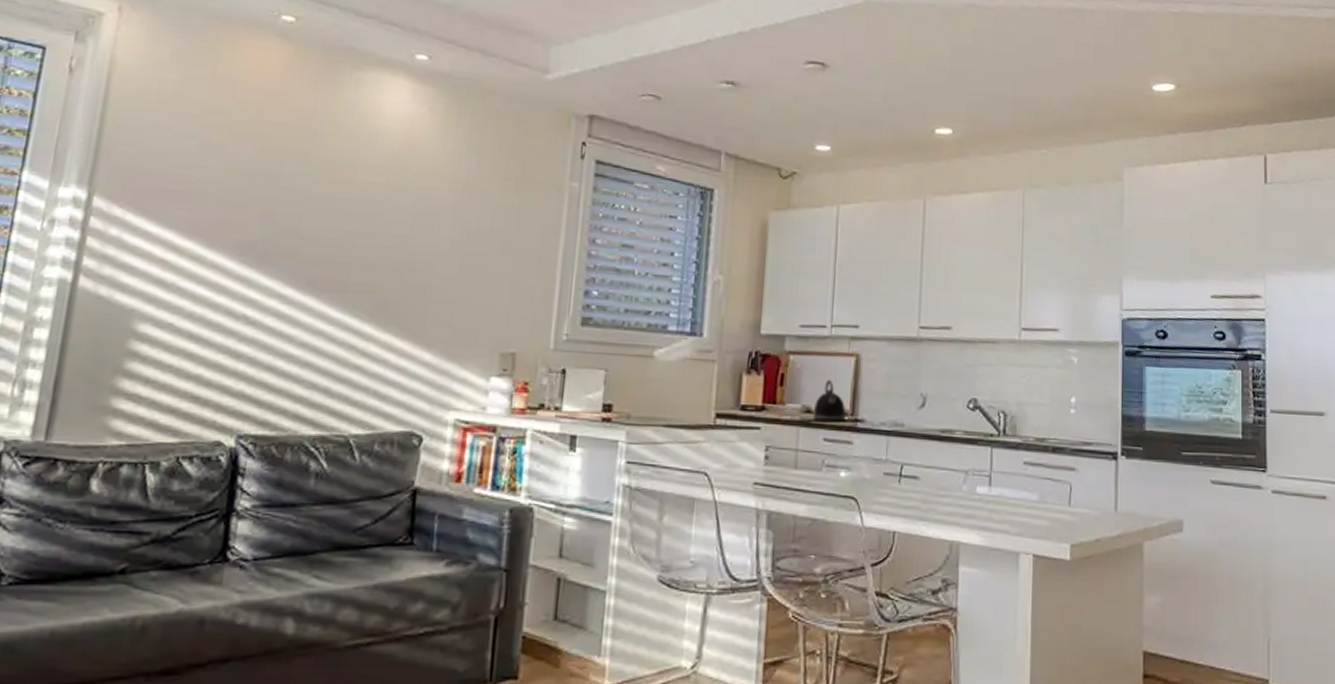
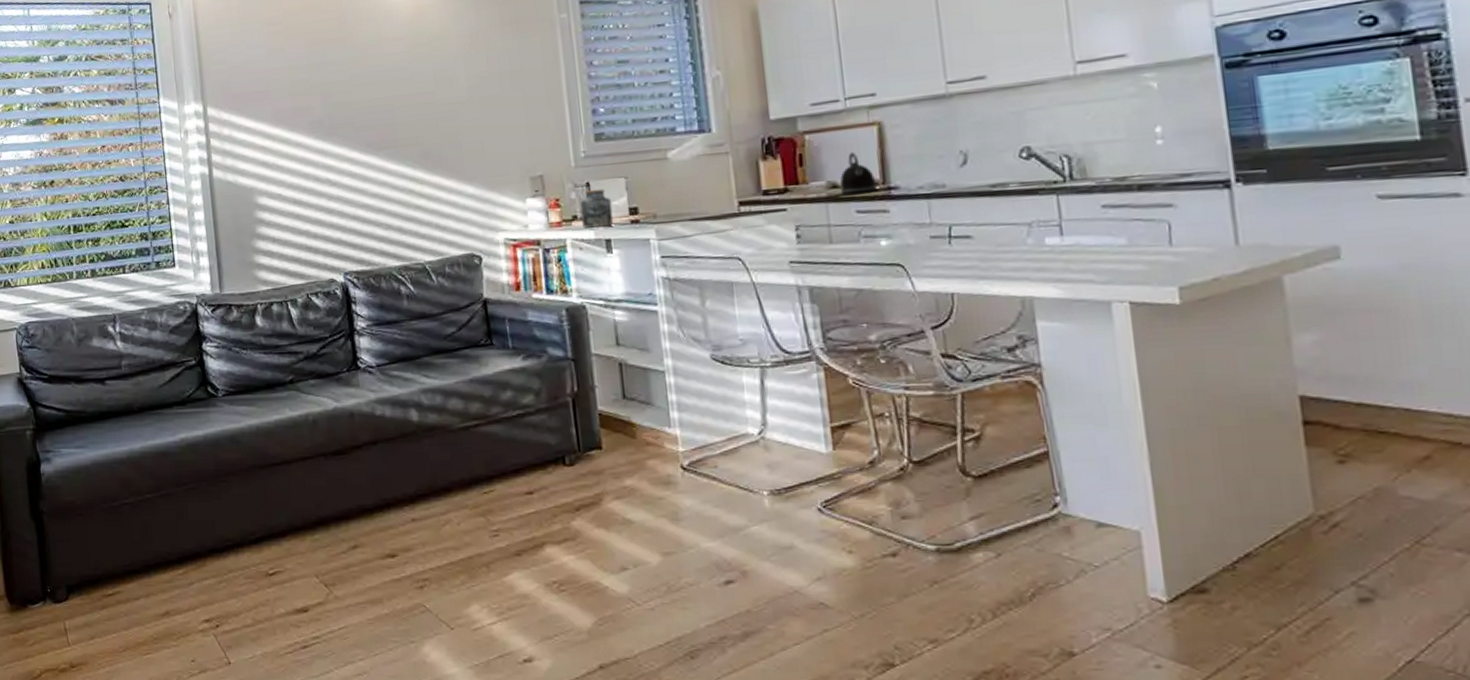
jar: none [548,377,586,421] -> present [580,188,614,228]

